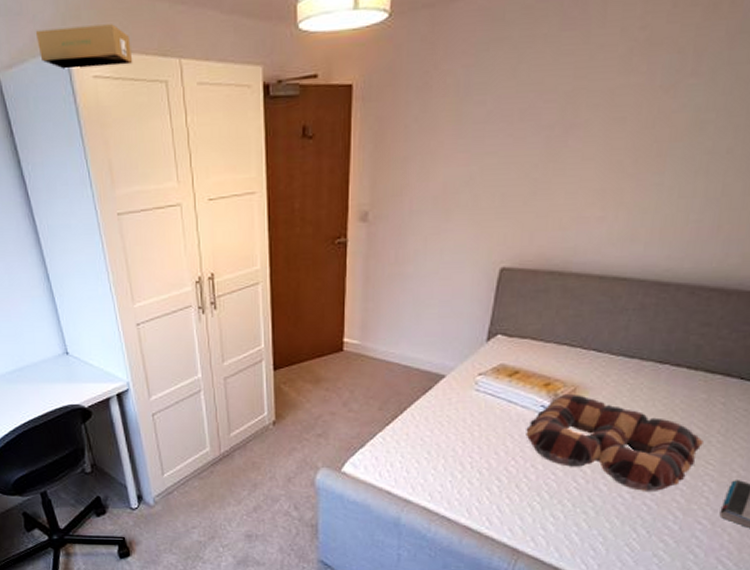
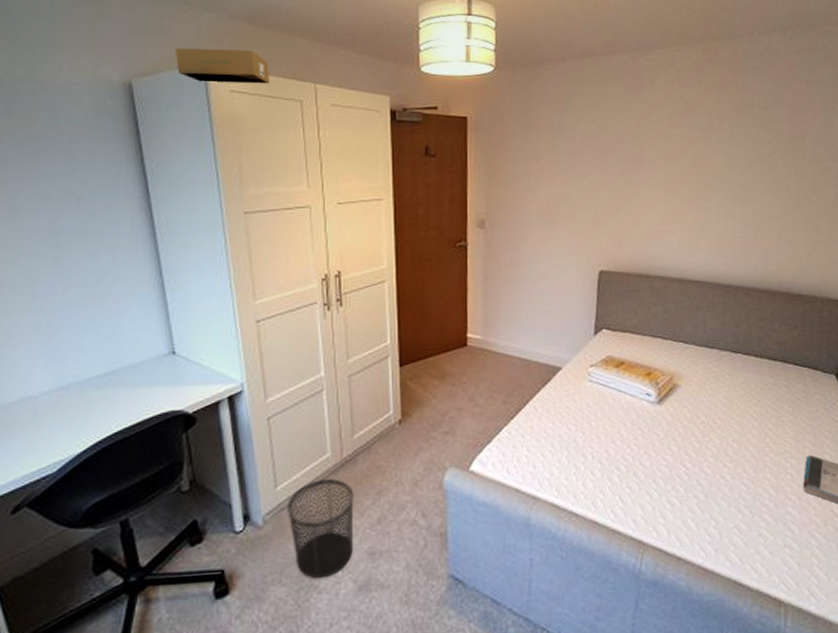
waste bin: none [173,471,232,551] -> present [287,479,354,578]
seat cushion: present [526,393,703,491] -> none [636,381,779,471]

